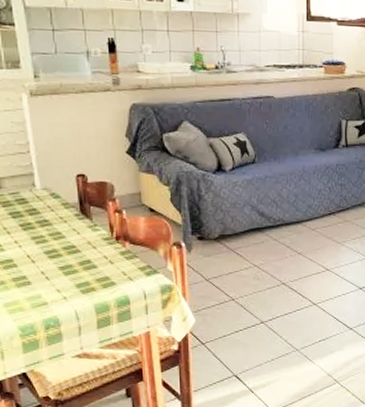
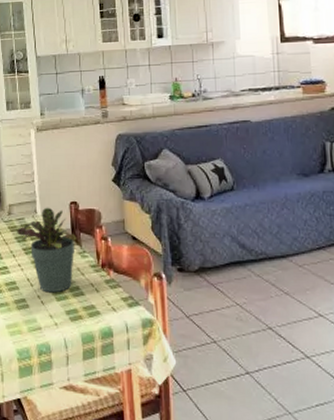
potted plant: none [9,180,86,268] -> present [16,207,77,293]

